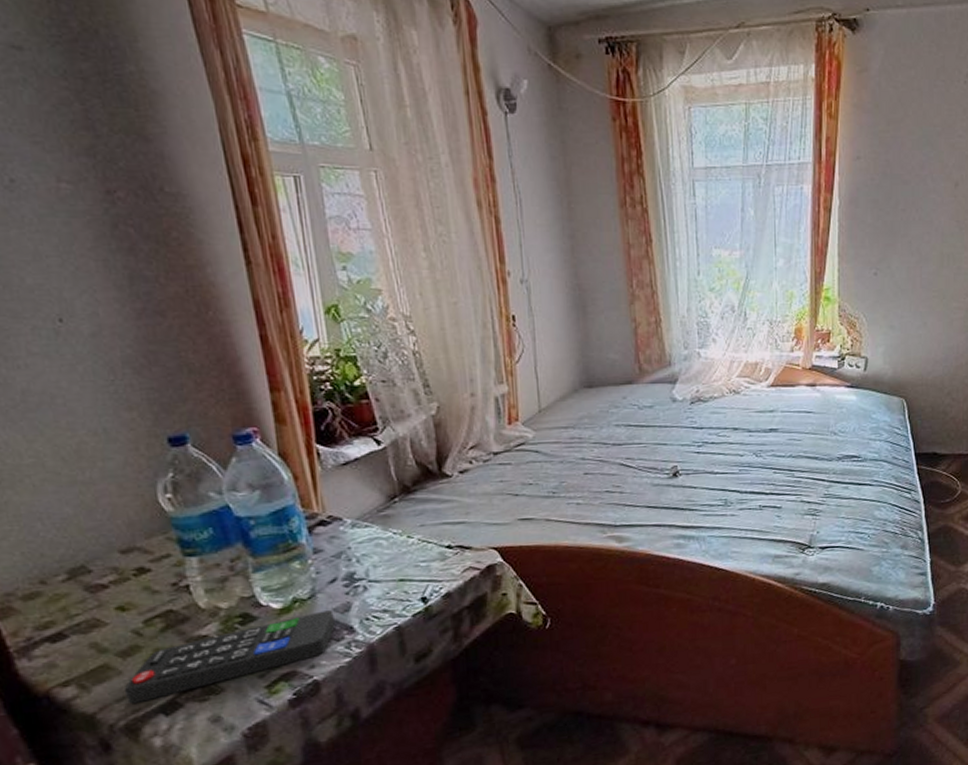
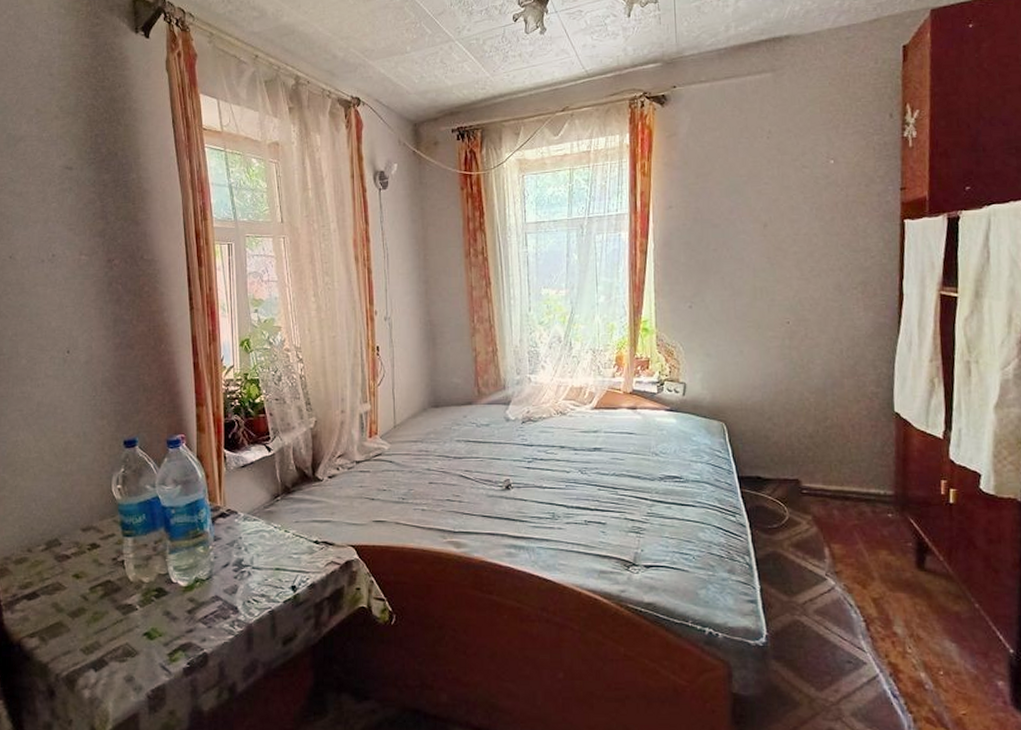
remote control: present [123,610,335,704] -> none [69,591,224,658]

